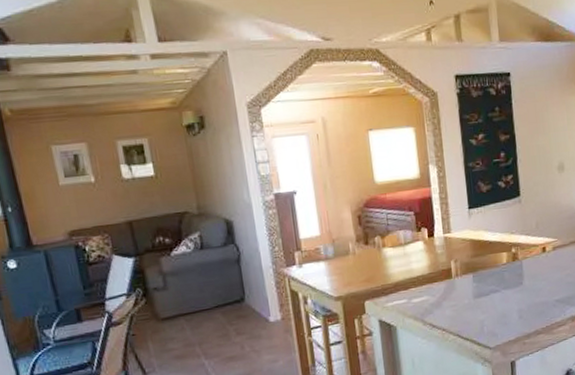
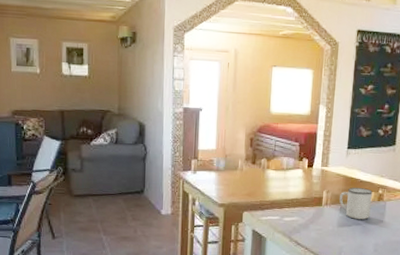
mug: none [470,249,508,287] -> present [339,188,373,220]

